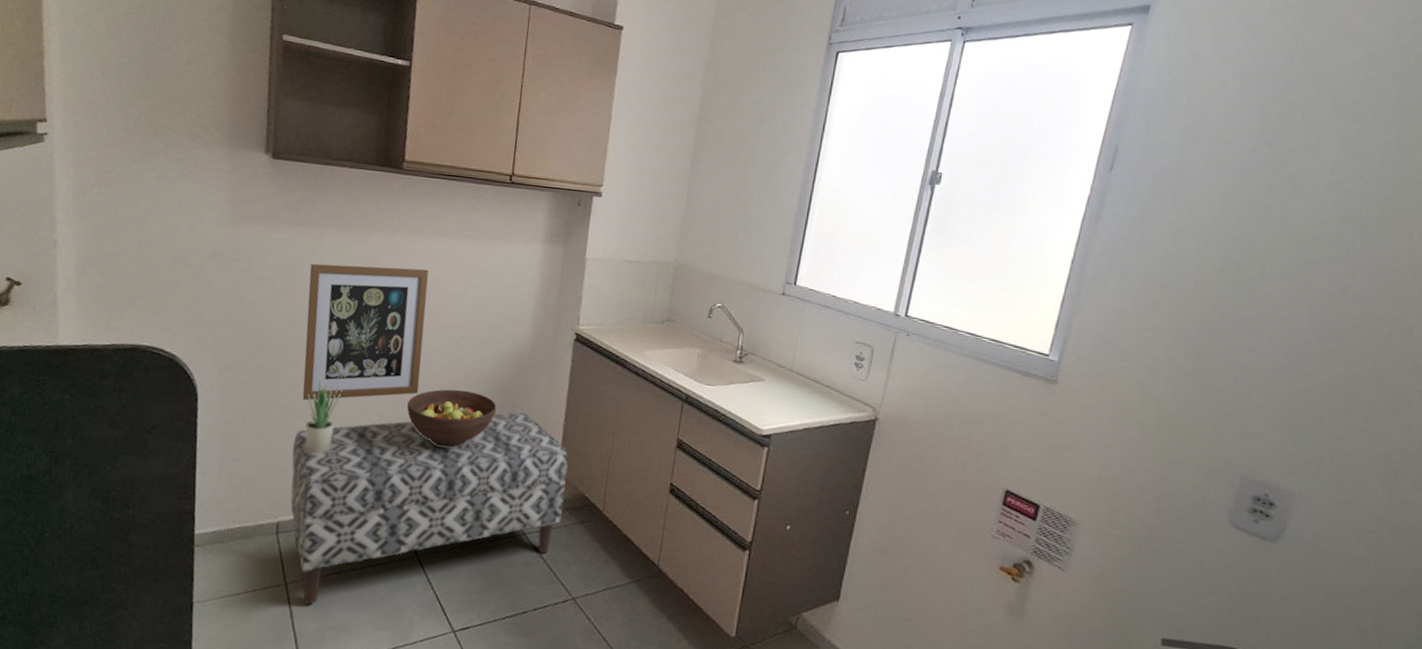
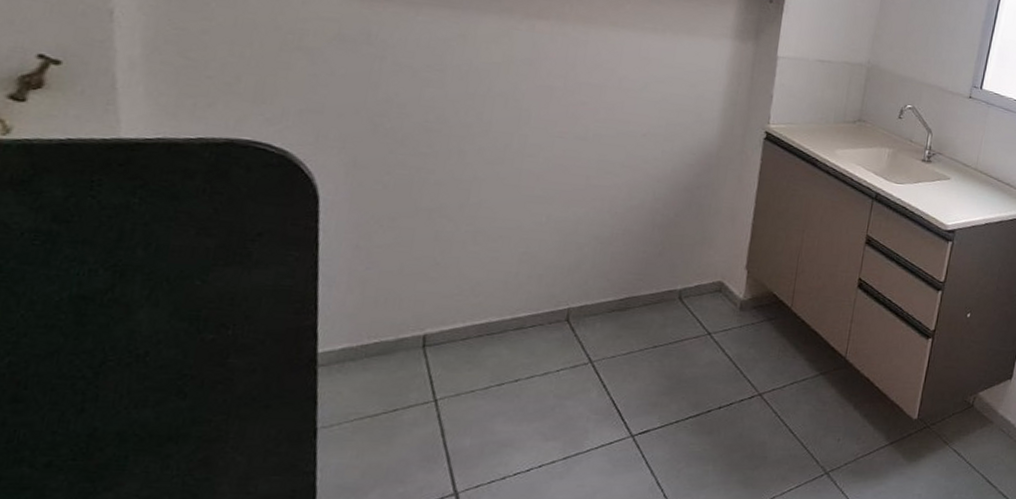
bench: present [290,412,569,605] -> none [440,212,757,420]
wall art: present [302,263,429,401] -> none [453,51,605,202]
potted plant: present [305,380,342,455] -> none [457,179,503,261]
fruit bowl: present [407,389,497,448] -> none [579,188,681,249]

